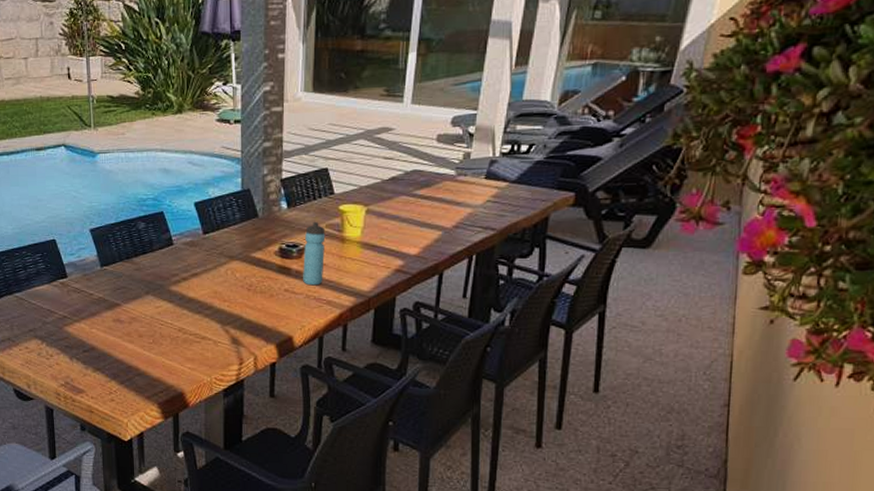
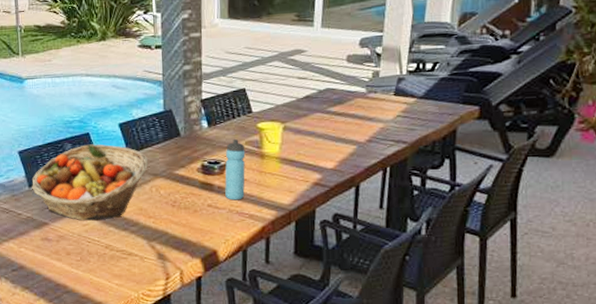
fruit basket: none [103,223,225,303] -> present [31,144,149,221]

